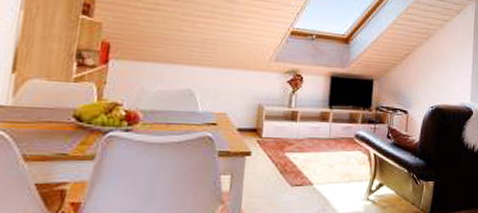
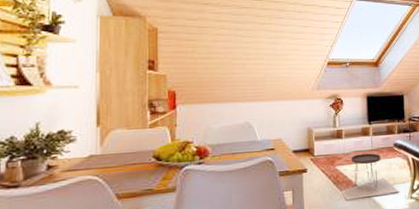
side table: none [287,142,355,194] -> present [340,153,399,200]

